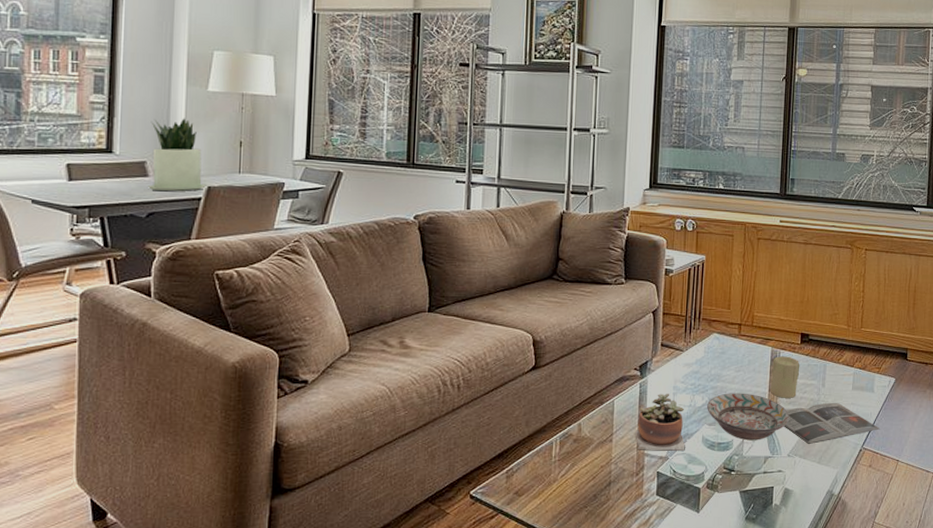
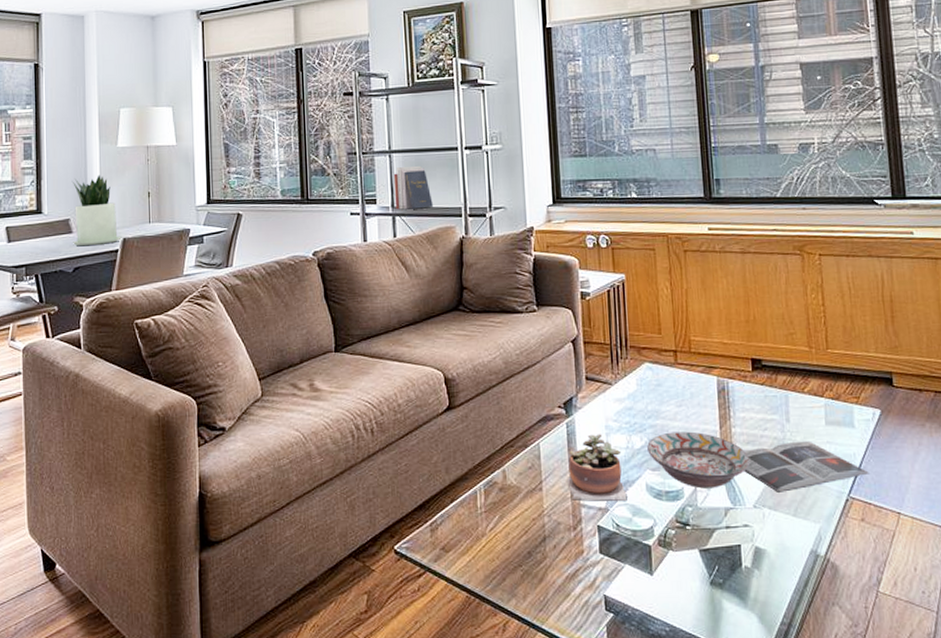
books: none [501,141,538,183] -> present [393,165,433,210]
candle: present [770,356,800,398] -> none [720,386,755,437]

